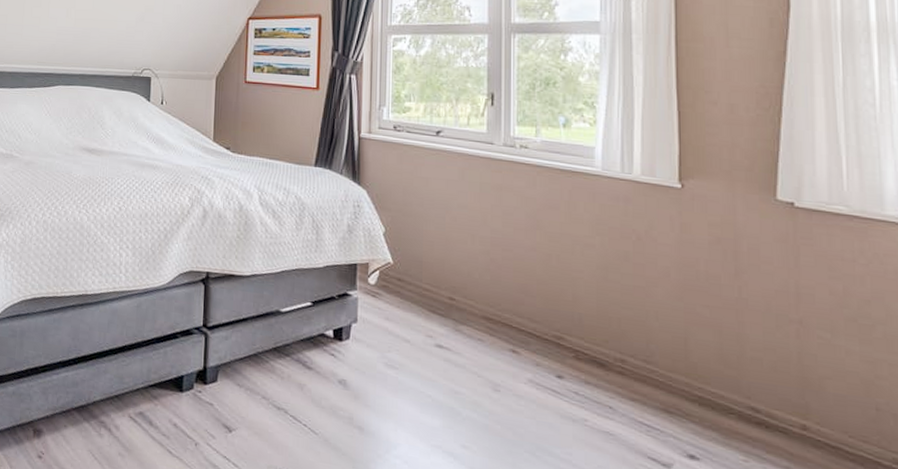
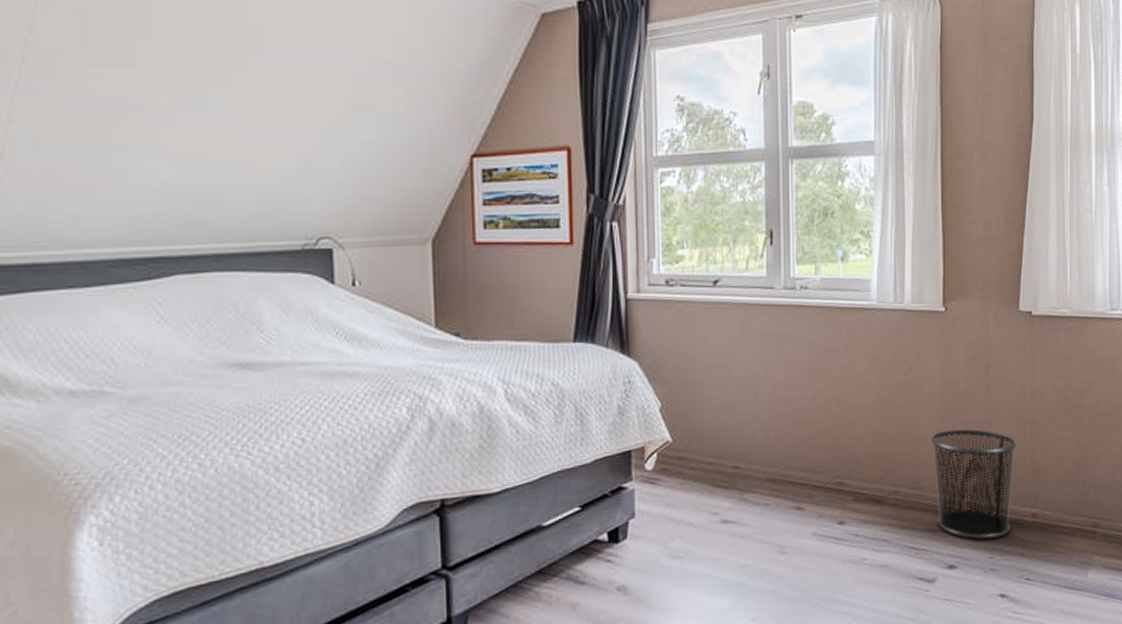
waste bin: none [665,309,778,441] -> present [931,429,1017,540]

